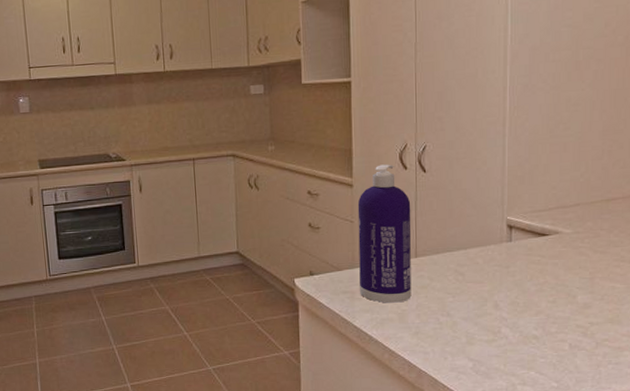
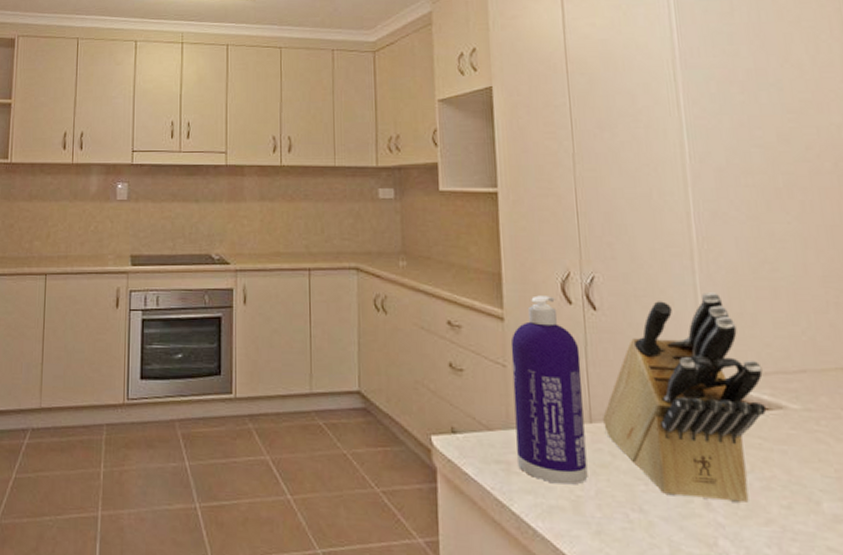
knife block: none [426,149,547,303] -> present [603,291,767,504]

